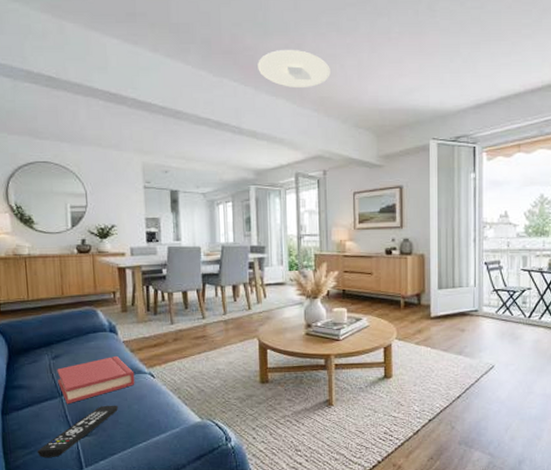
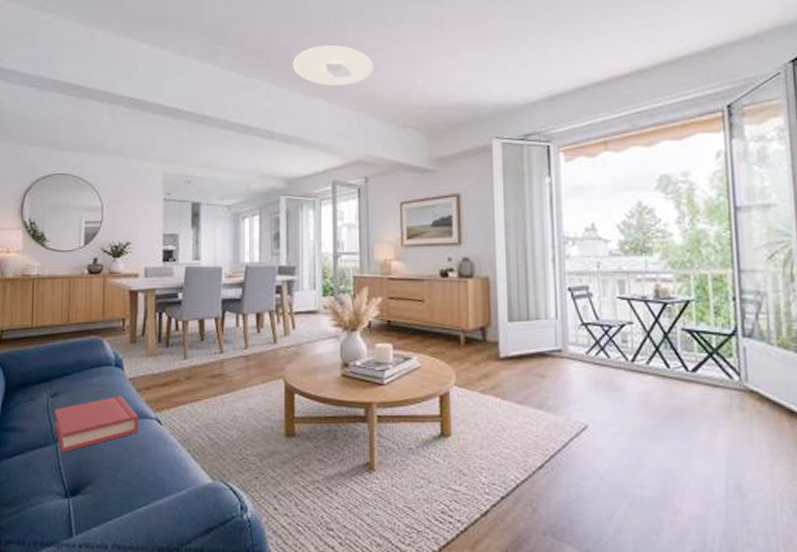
remote control: present [37,405,118,457] -> none [23,456,118,519]

